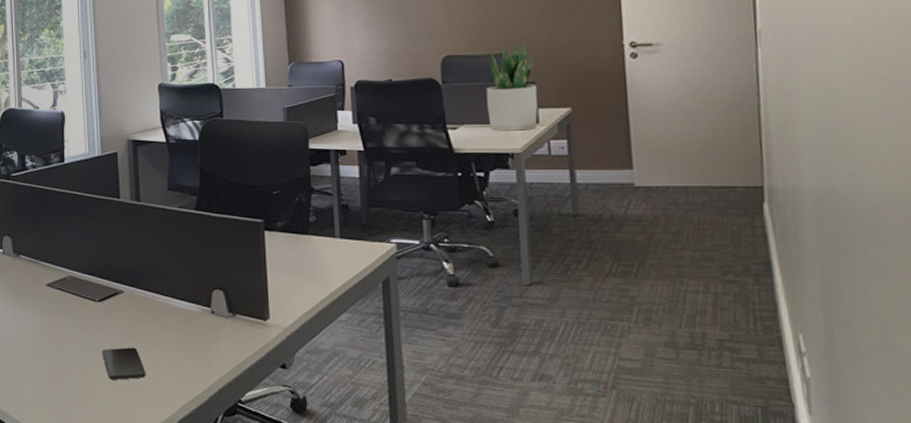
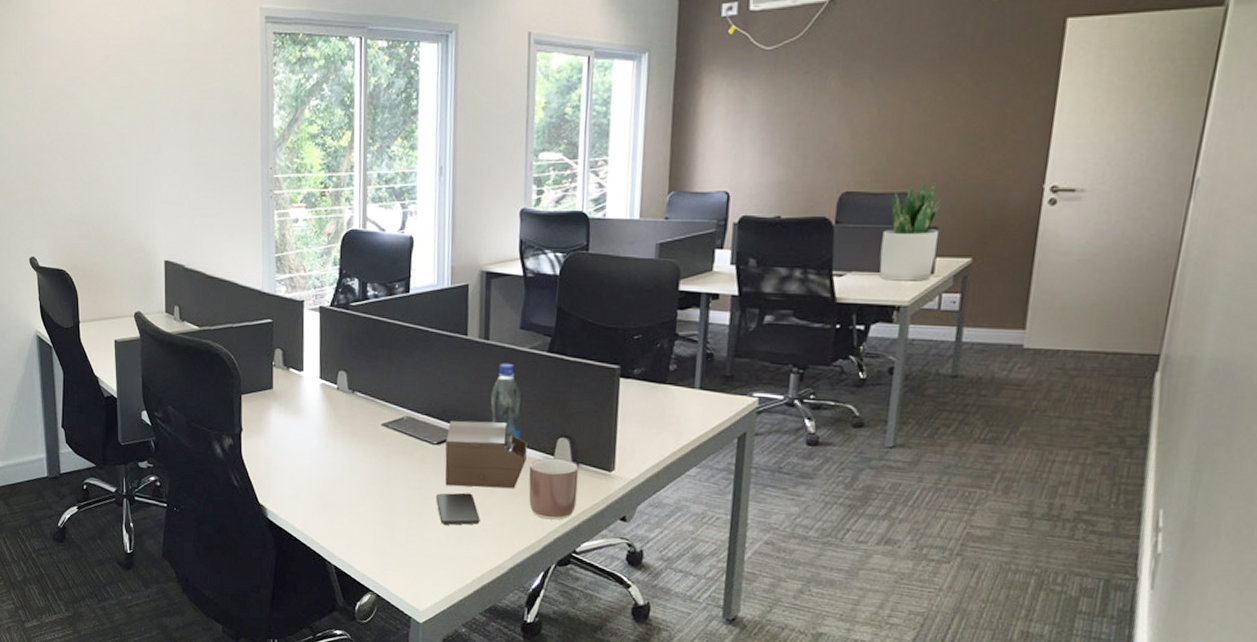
sewing box: none [108,277,185,341] -> present [445,420,527,488]
bottle: none [146,222,178,293] -> present [490,363,522,439]
mug: none [189,309,237,370] -> present [528,458,579,520]

